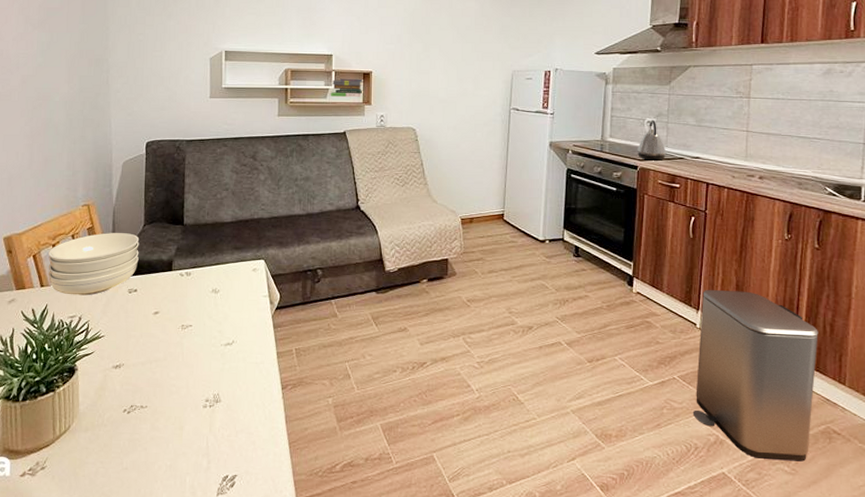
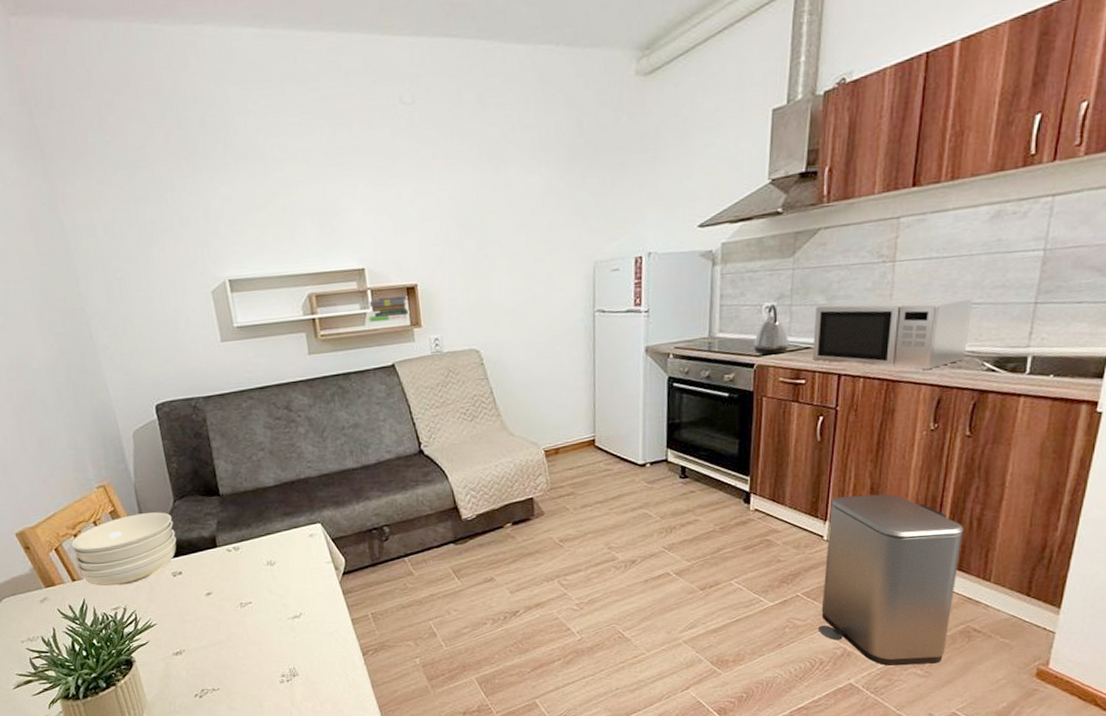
microwave: none [685,123,814,188] -> present [812,297,973,370]

